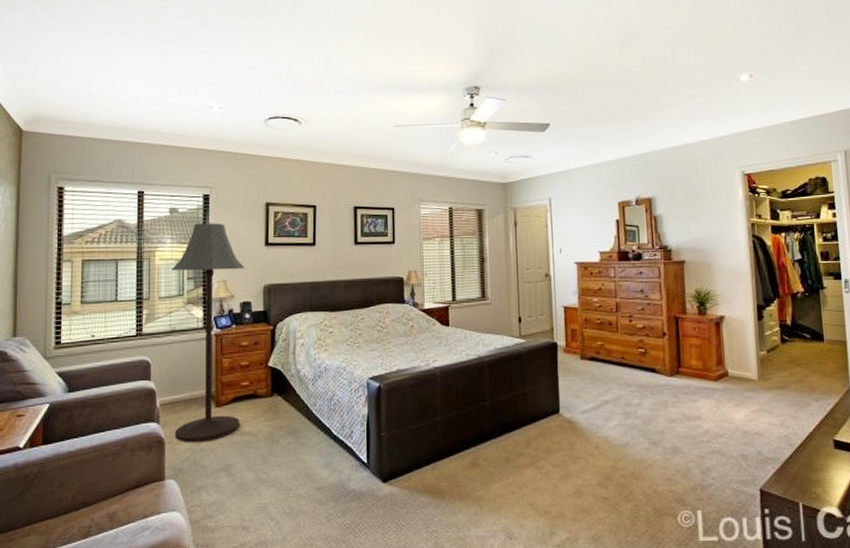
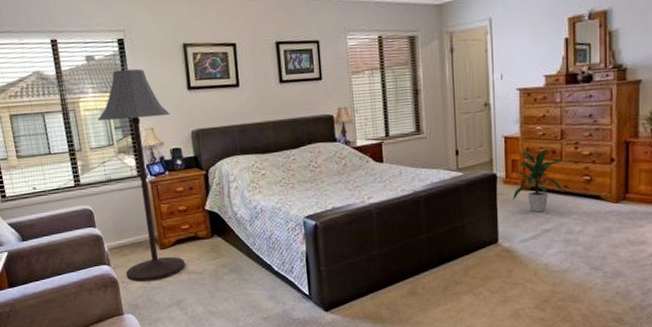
indoor plant: none [573,319,622,383] -> present [513,148,567,213]

